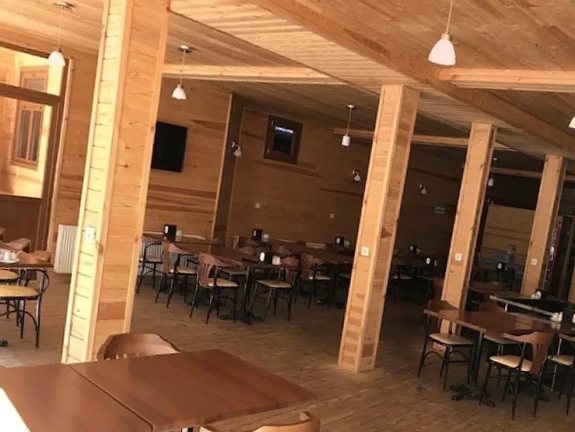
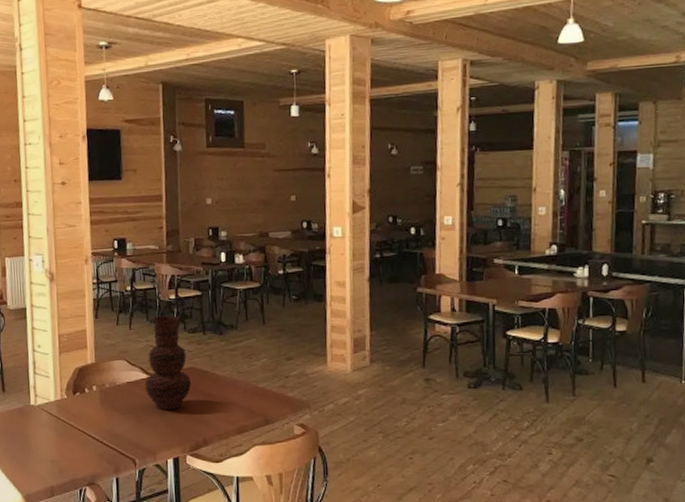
vase: none [172,299,216,385] -> present [144,315,192,411]

